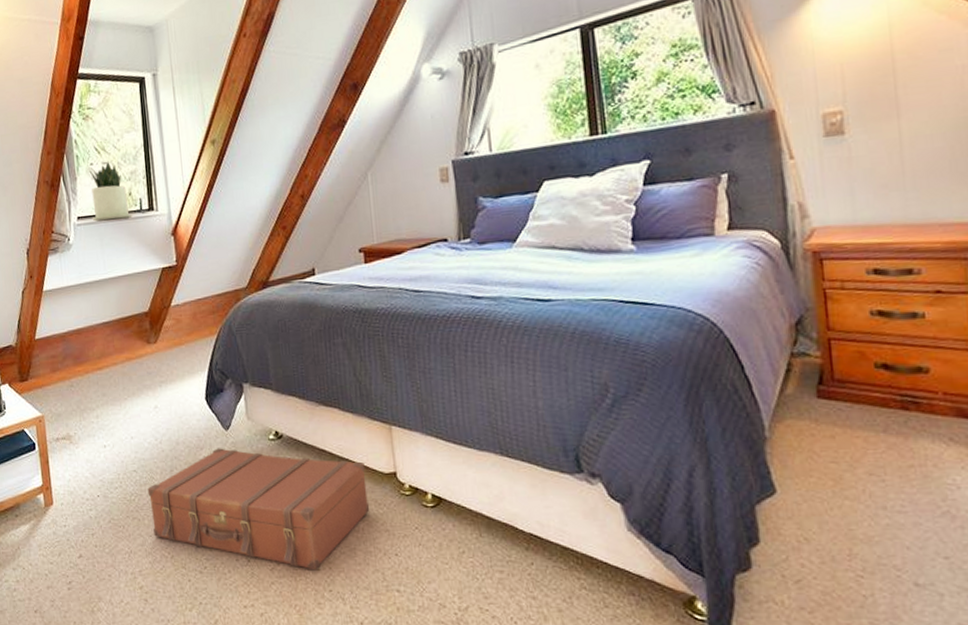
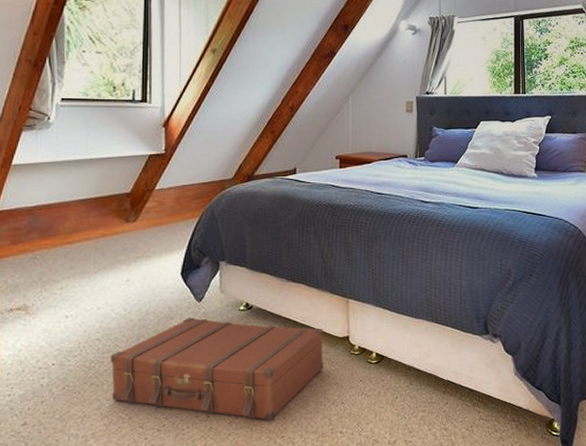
planter: present [87,162,132,223] -> none [78,52,123,107]

